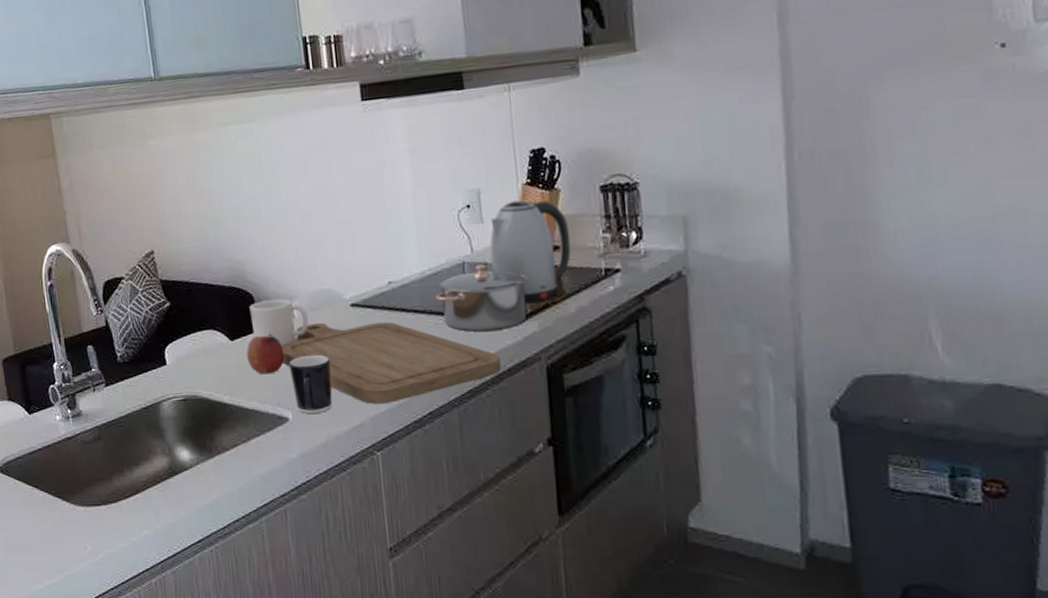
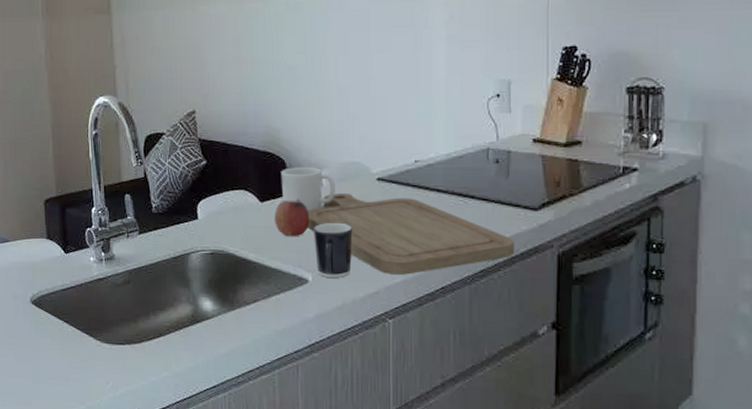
cooking pot: present [435,264,529,332] -> none [459,151,549,215]
kettle: present [489,200,571,304] -> none [515,94,593,193]

